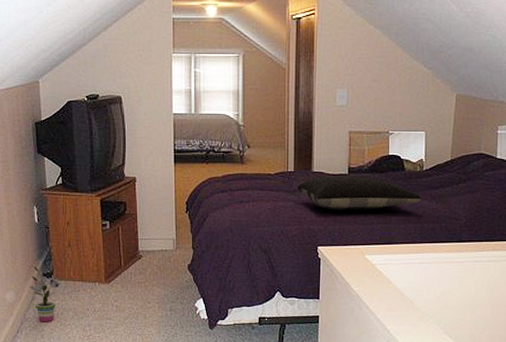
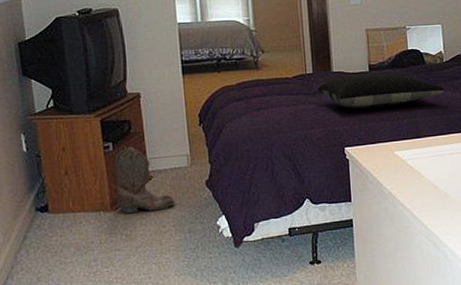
potted plant: present [29,266,63,322] -> none [19,200,61,264]
boots: none [110,226,161,287] -> present [115,146,176,213]

